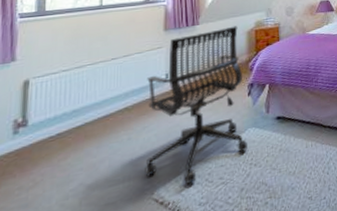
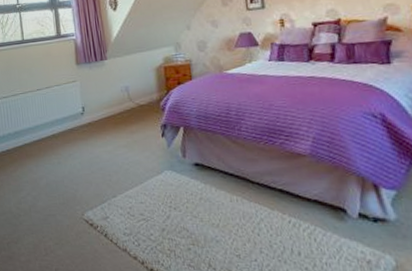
office chair: present [145,26,247,186] -> none [67,61,166,214]

